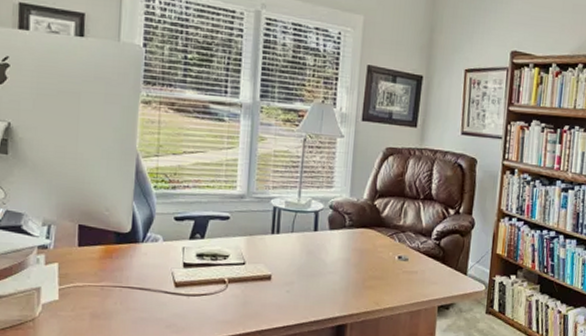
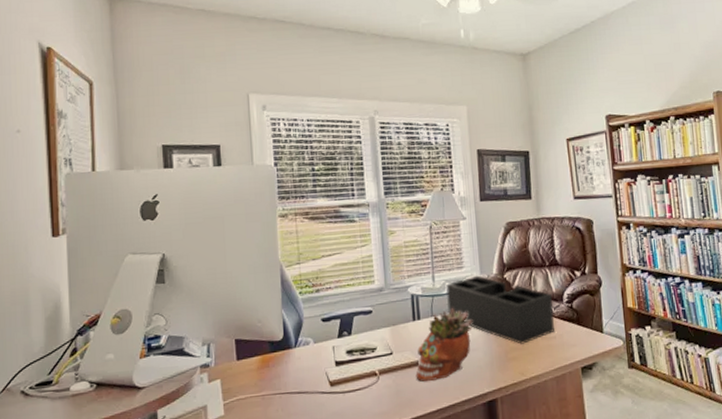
succulent planter: none [266,226,335,297] -> present [415,307,473,382]
desk organizer: none [309,197,421,274] -> present [445,275,555,344]

